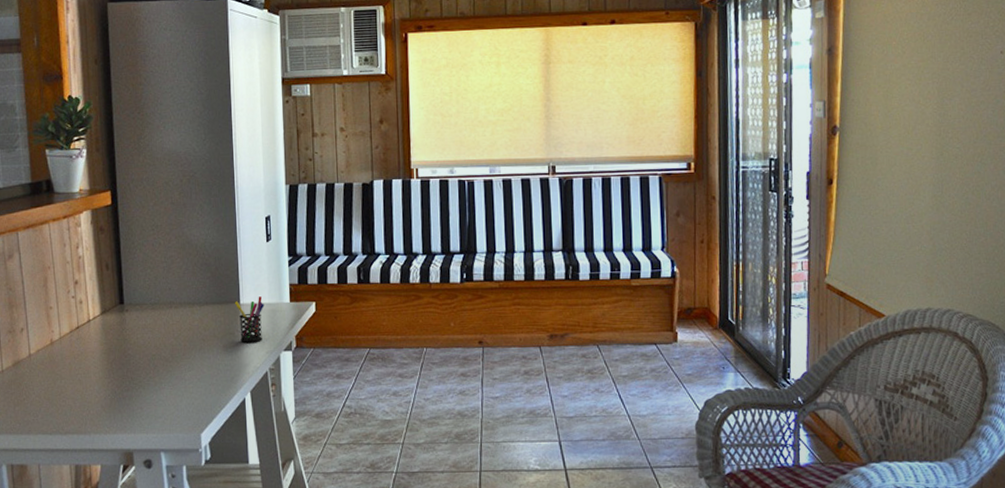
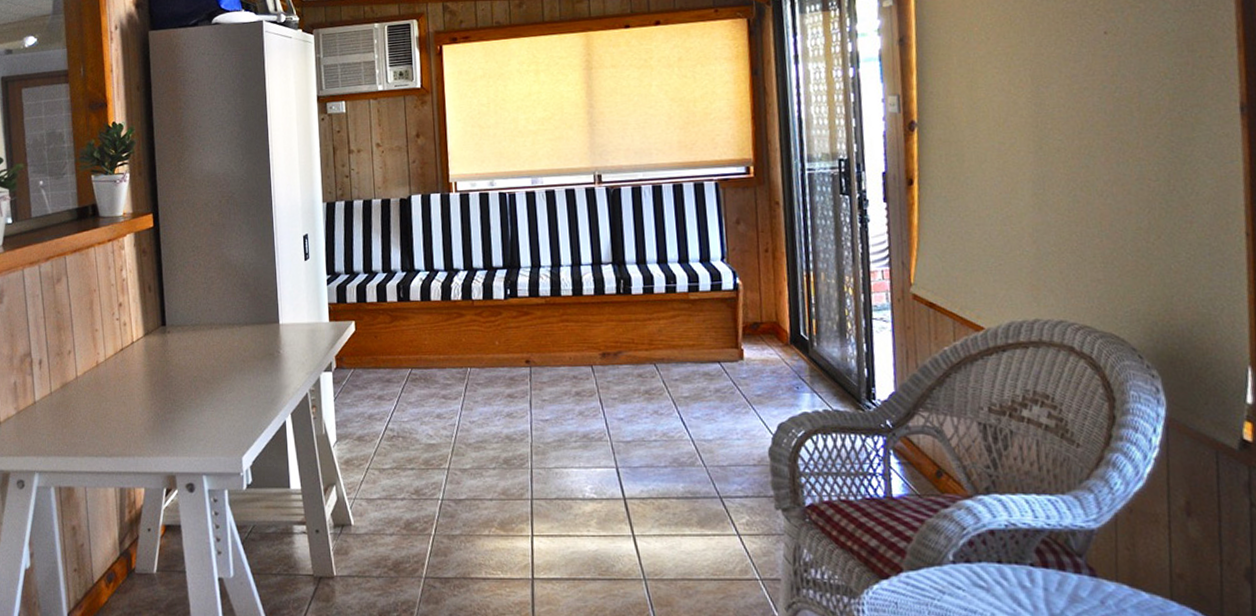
pen holder: present [234,296,264,343] -> none [273,316,304,364]

